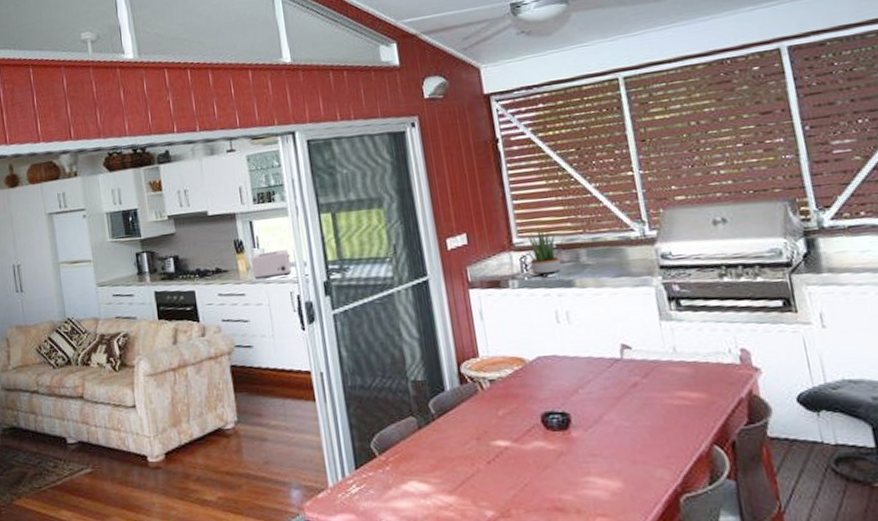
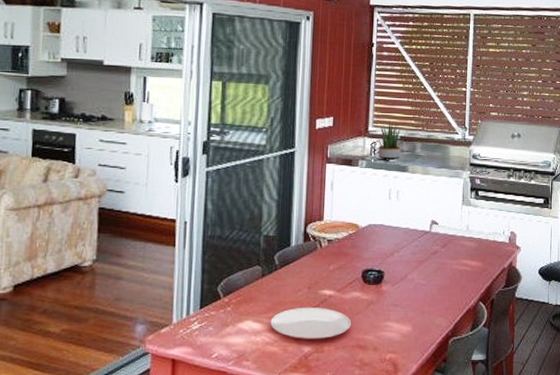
toaster: present [250,249,292,280] -> none [137,107,178,132]
plate: none [438,462,541,502] -> present [270,307,352,339]

